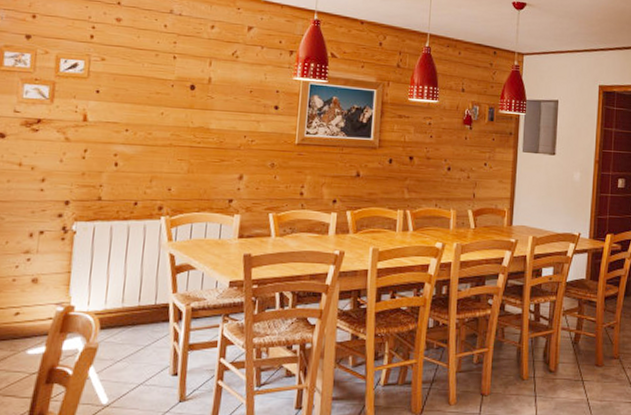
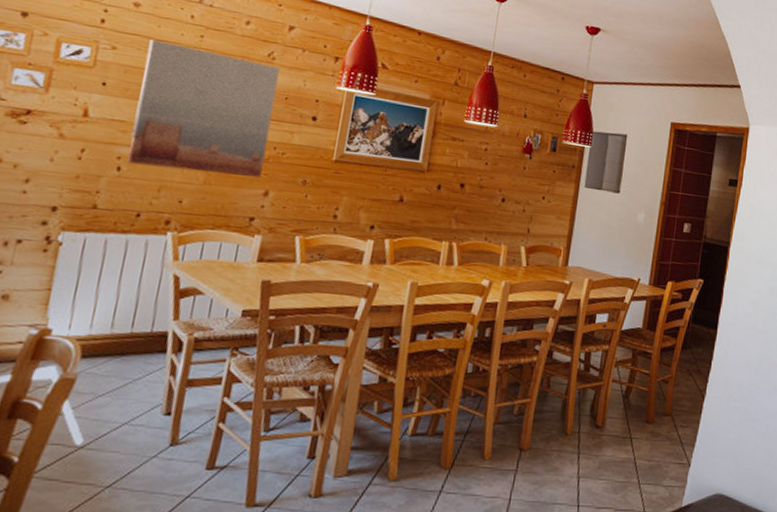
wall art: none [123,48,244,164] -> present [127,38,281,178]

